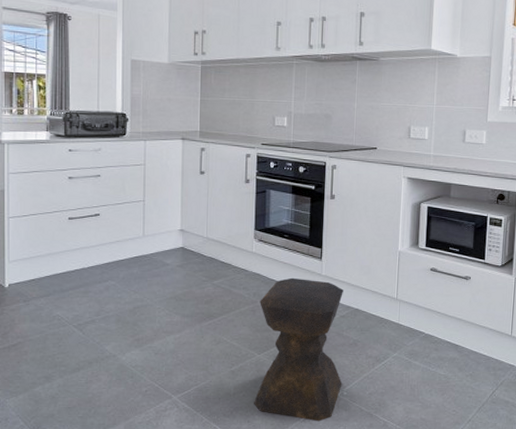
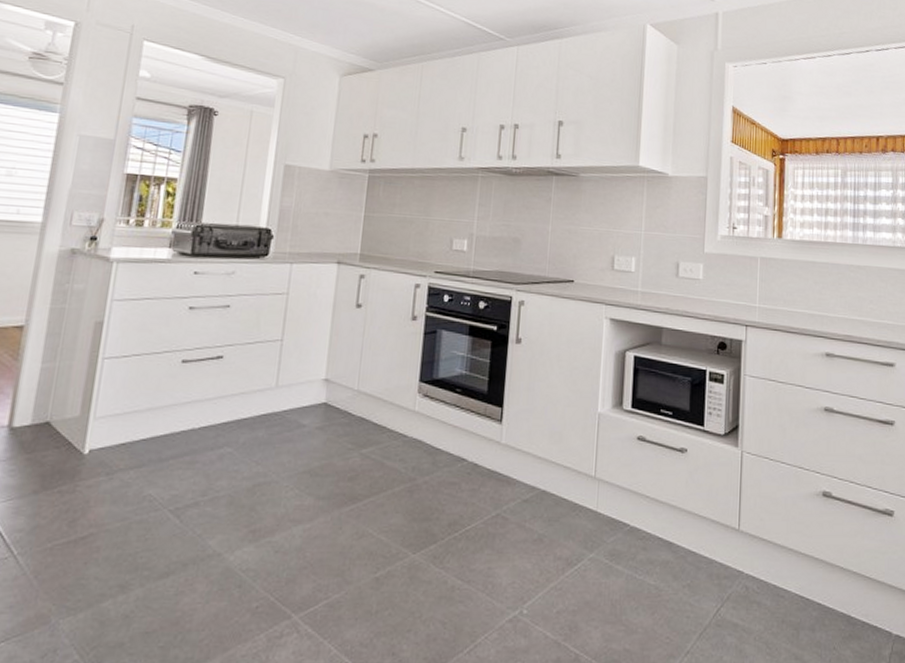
stool: present [254,277,343,422] -> none [402,446,528,654]

